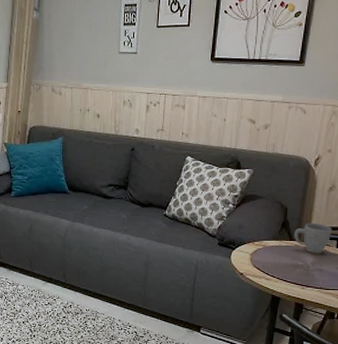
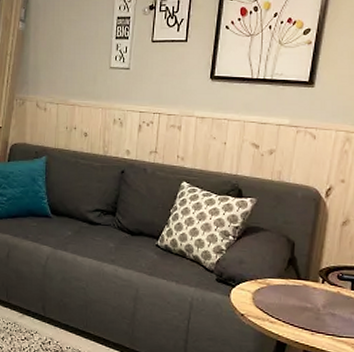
mug: present [294,223,332,254] -> none [302,260,346,296]

